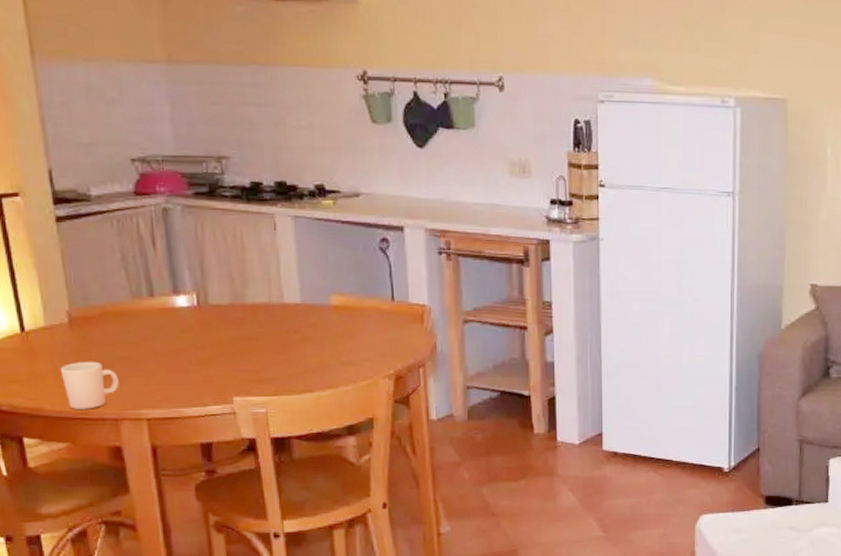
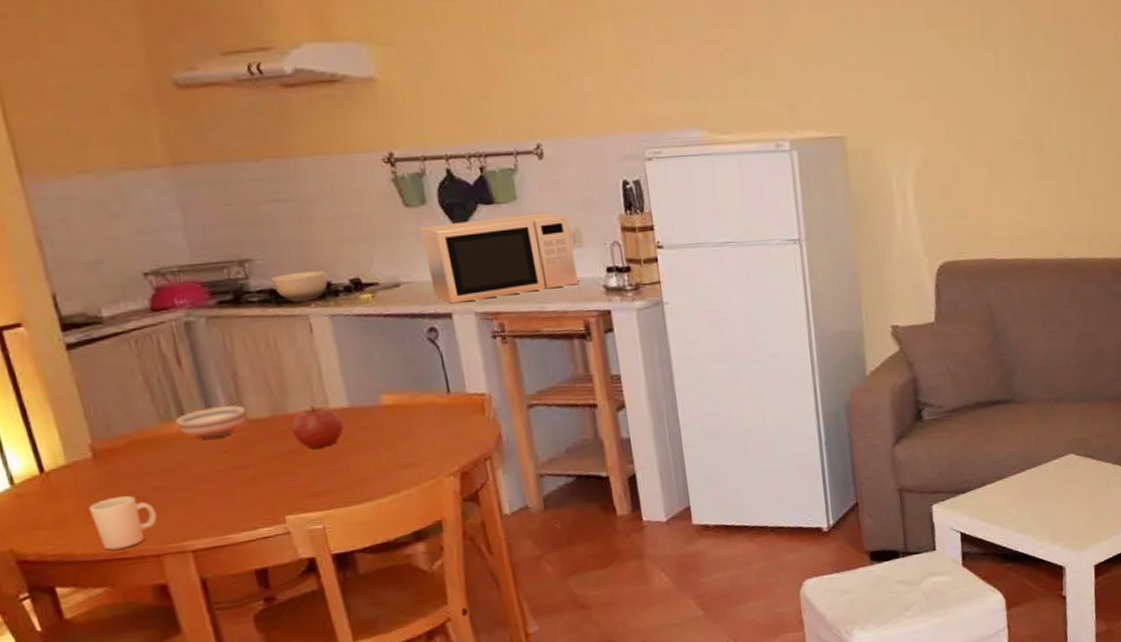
bowl: none [145,288,208,318] -> present [175,405,247,439]
bowl: none [244,172,295,201] -> present [271,270,328,302]
fruit: none [247,296,295,338] -> present [291,404,344,449]
microwave: none [383,141,523,218] -> present [420,212,578,304]

